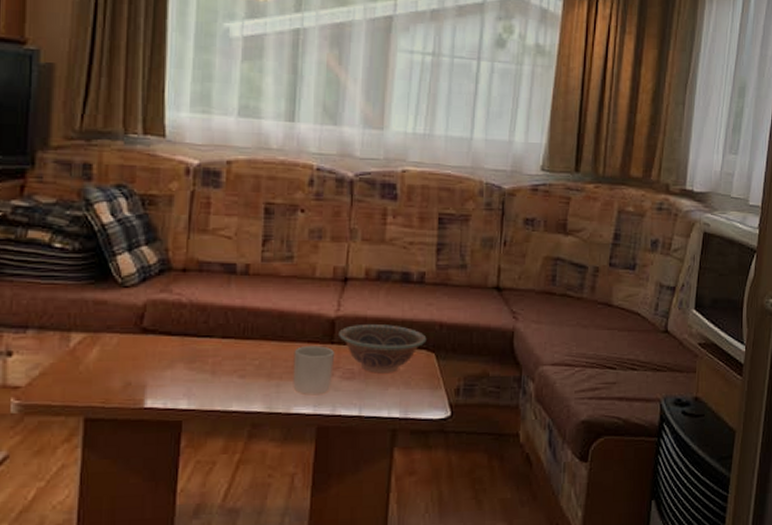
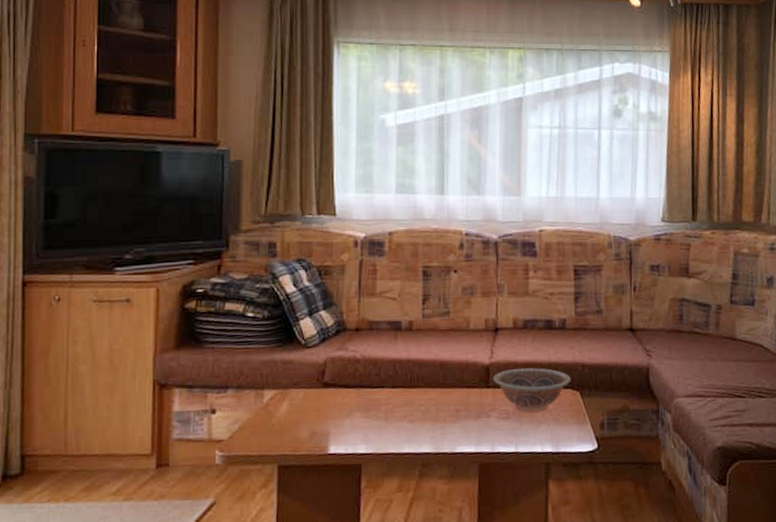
mug: present [293,346,335,396] -> none [455,390,492,436]

